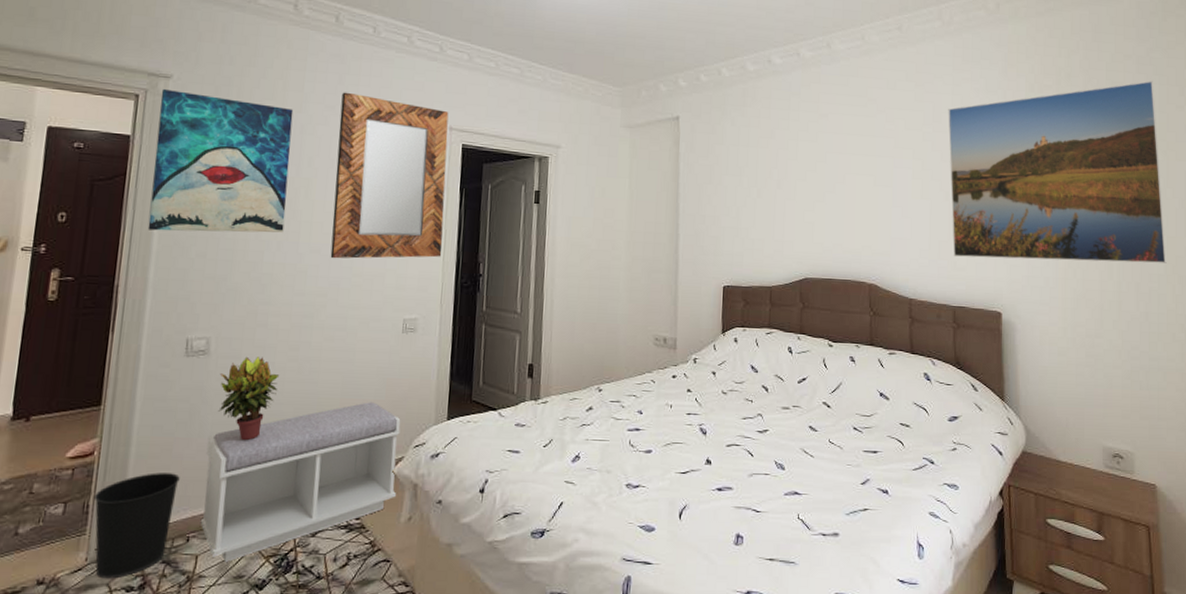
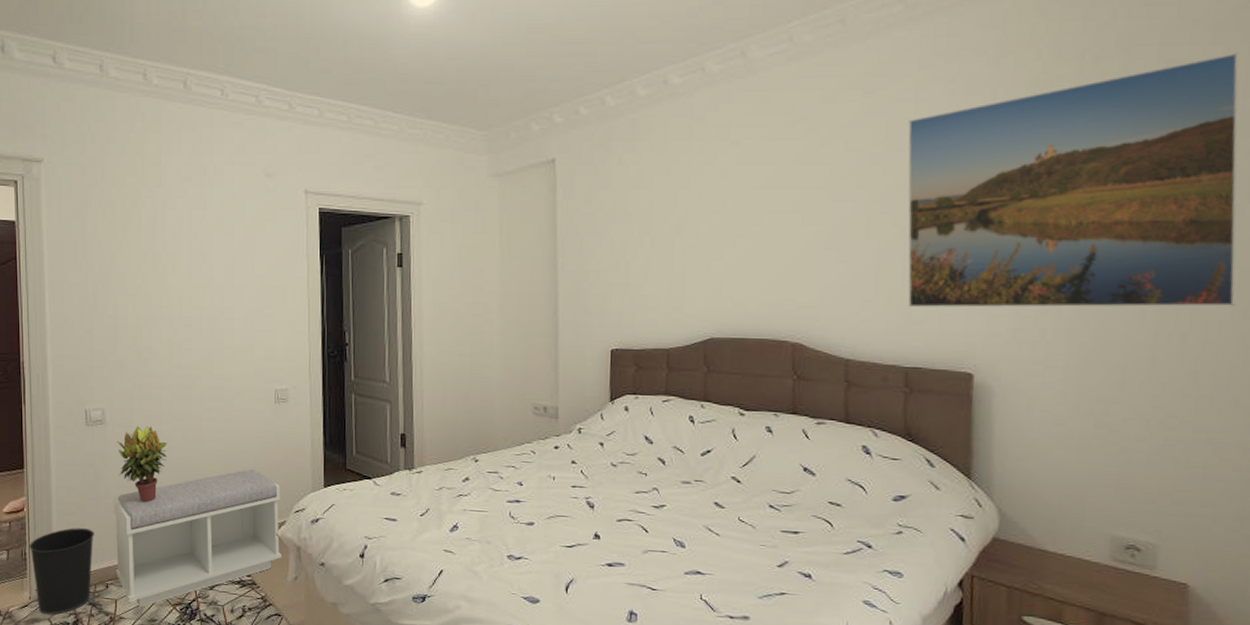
wall art: present [147,88,294,233] -> none [36,173,157,311]
home mirror: present [330,92,449,259] -> none [197,162,307,332]

